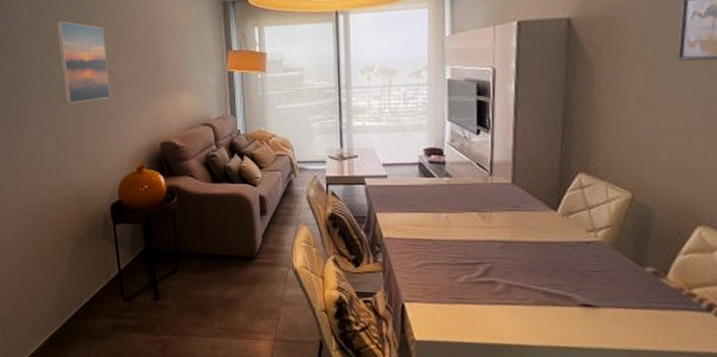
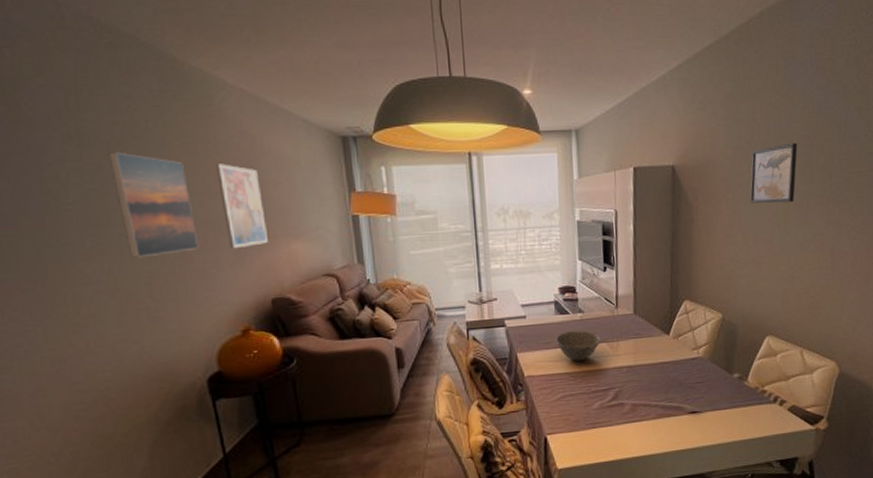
wall art: none [126,28,160,99] -> present [215,163,268,249]
bowl: none [418,196,470,229] -> present [555,330,601,361]

